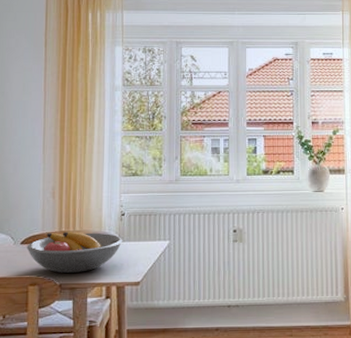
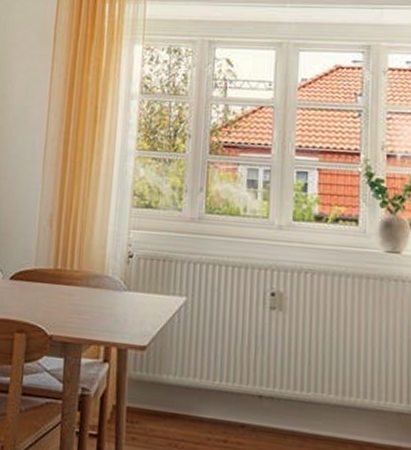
fruit bowl: present [26,232,123,273] -> none [16,270,129,324]

